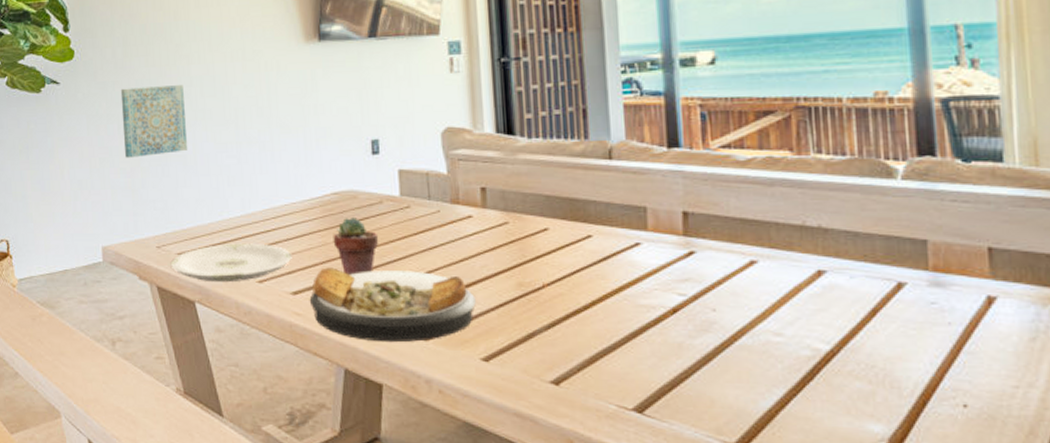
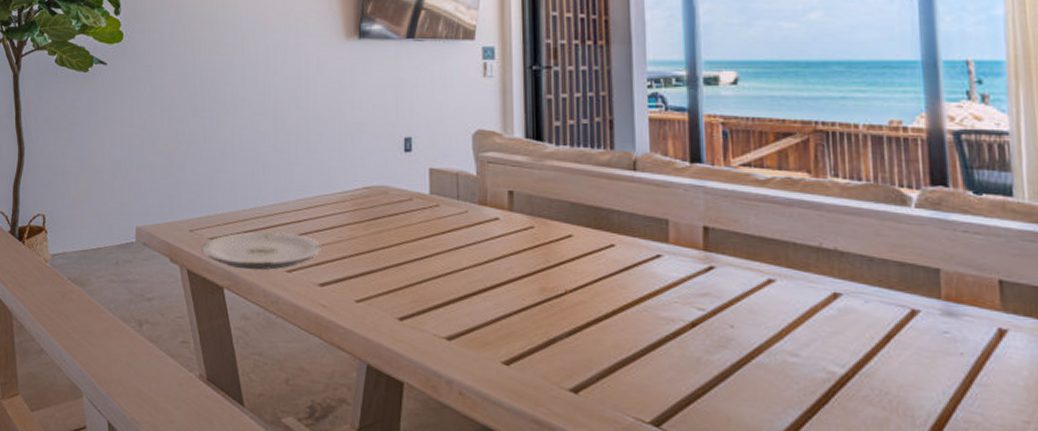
wall art: present [120,85,188,158] -> none [164,73,227,141]
plate: present [309,267,476,343] -> none [336,261,499,341]
potted succulent: present [333,218,379,276] -> none [362,213,407,271]

